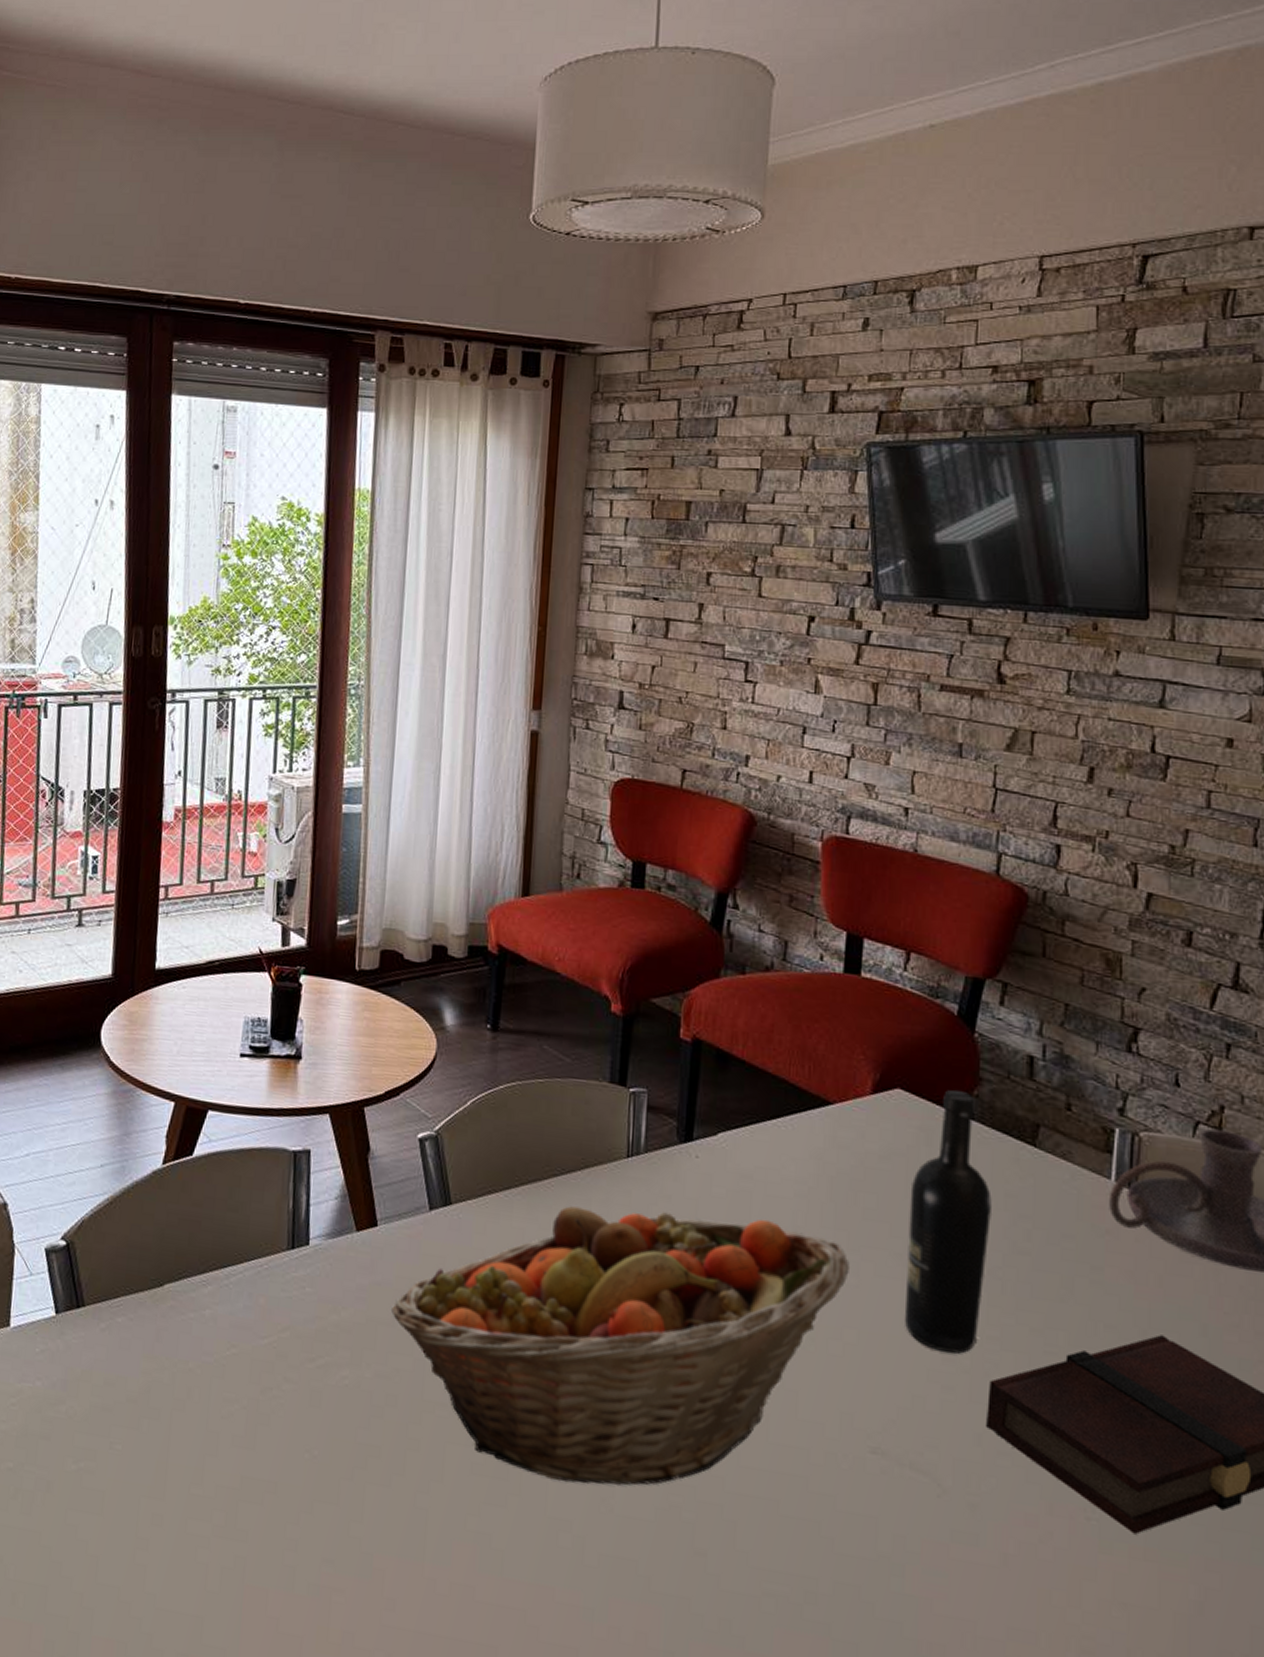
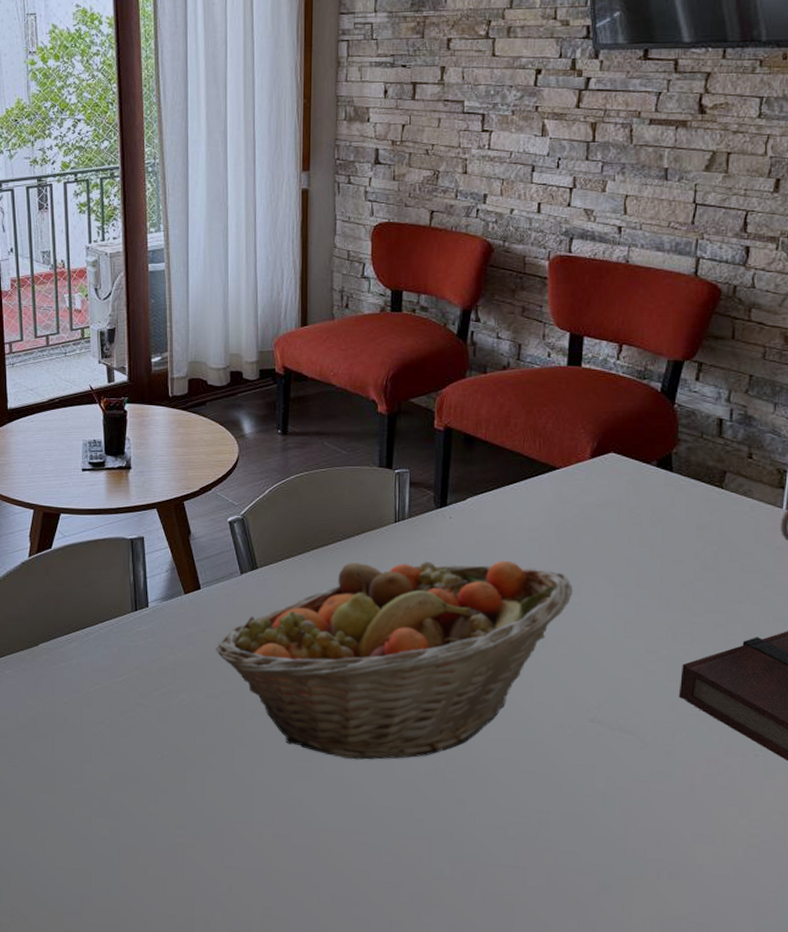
wine bottle: present [904,1089,992,1354] -> none [615,449,686,647]

